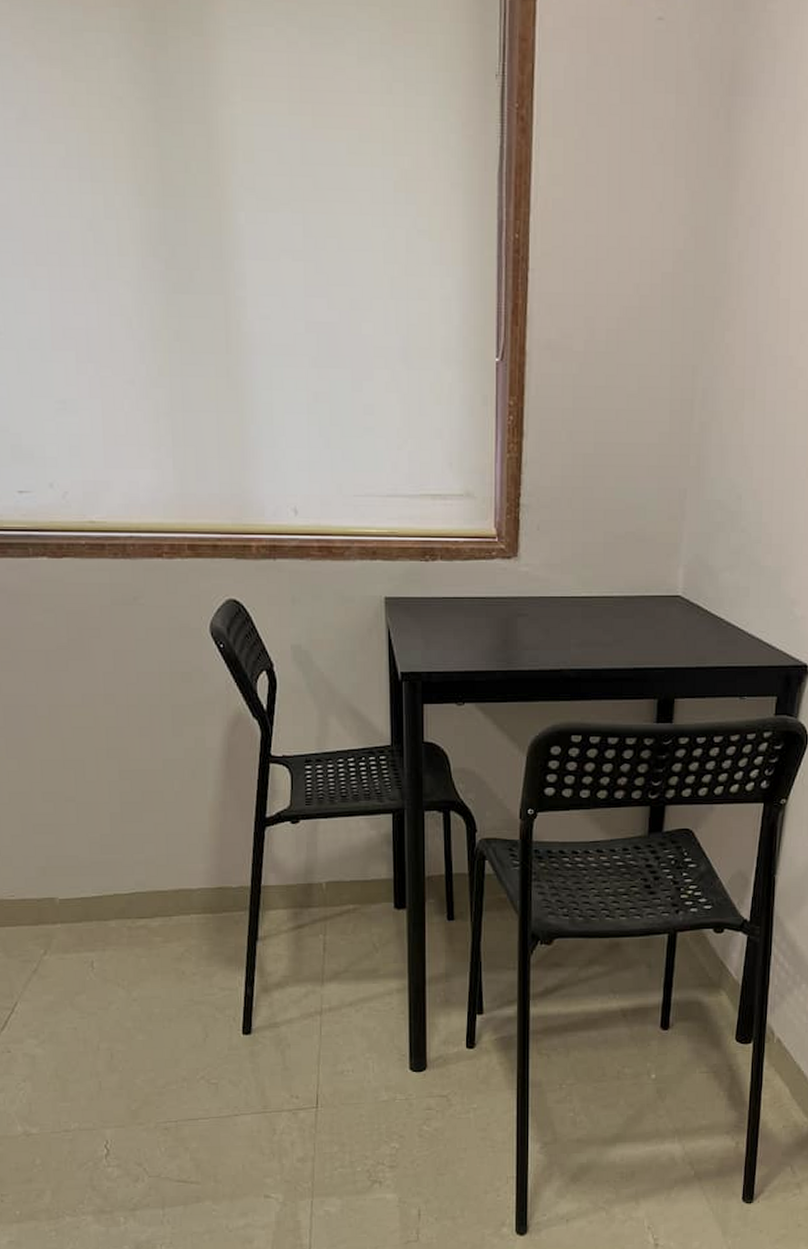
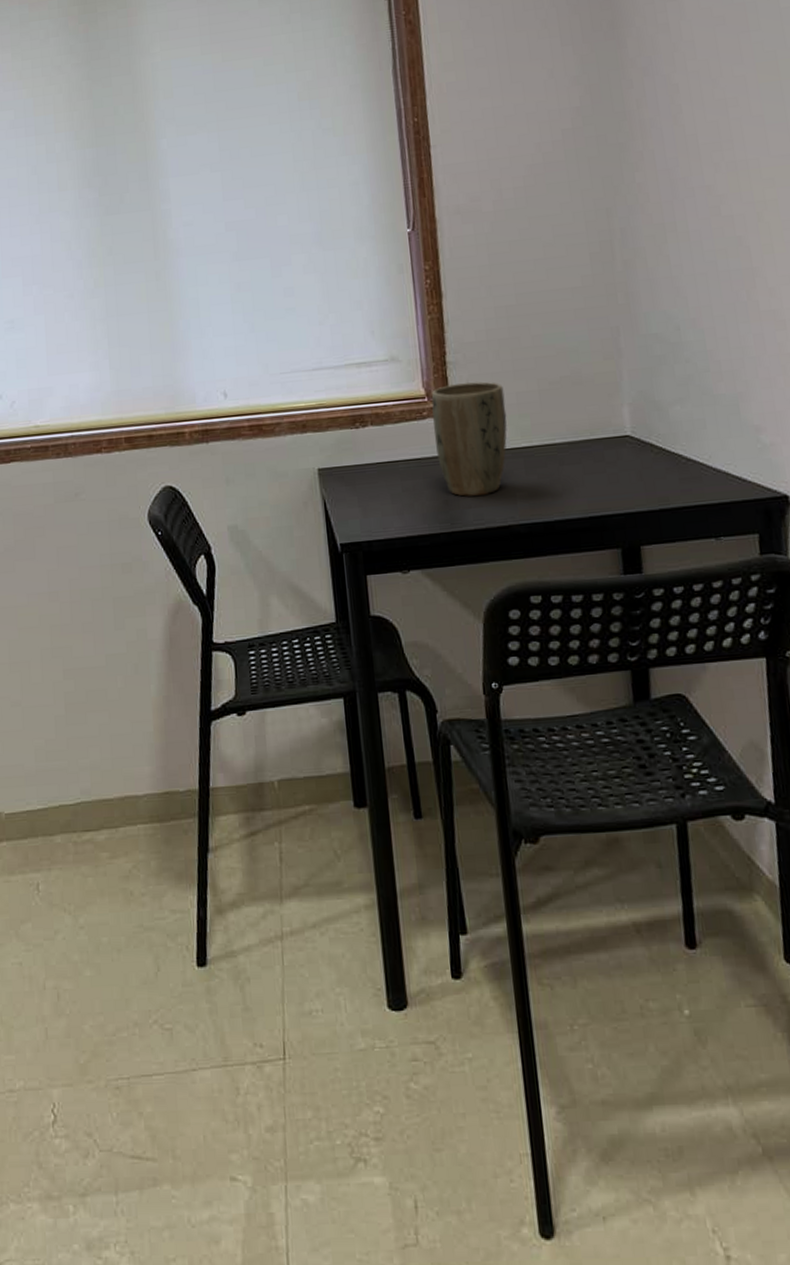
plant pot: none [502,528,571,638] -> present [431,381,507,497]

